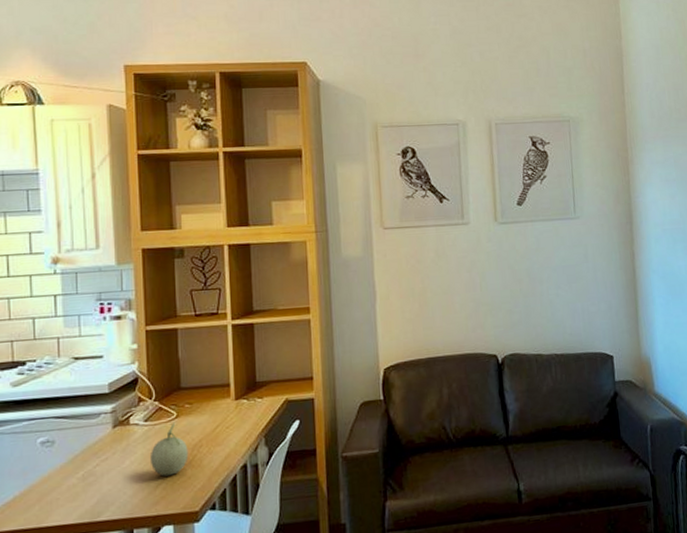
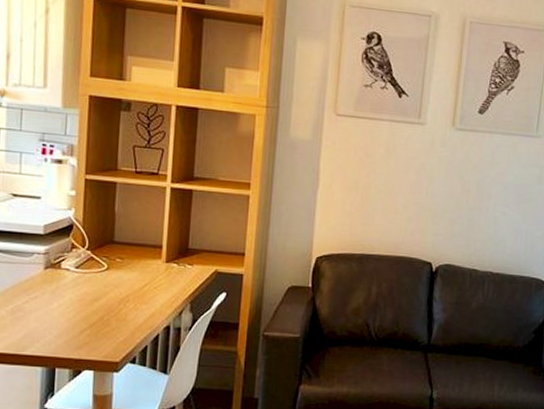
fruit: present [149,422,189,476] -> none [77,273,115,324]

